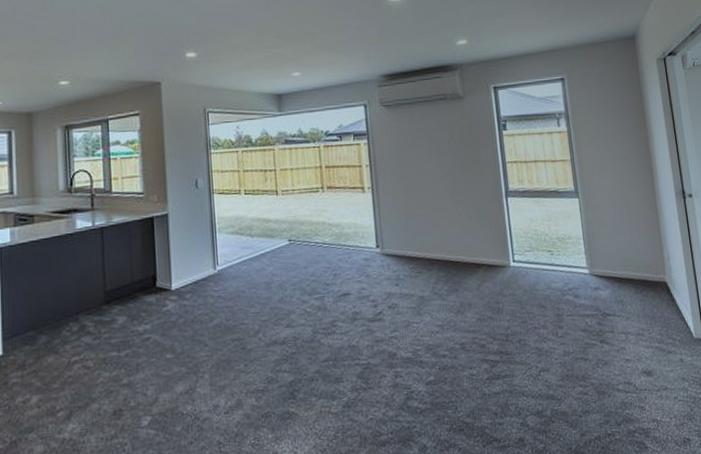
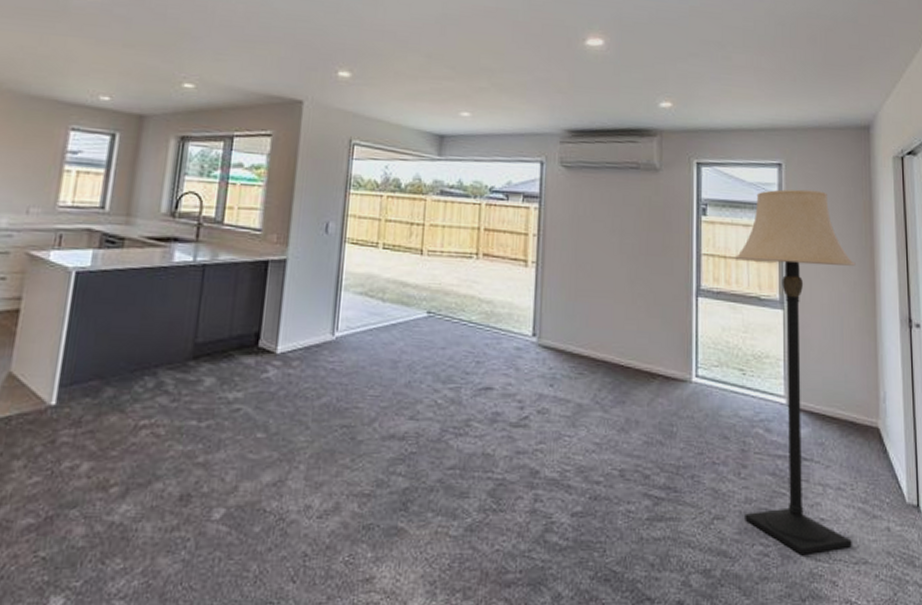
lamp: none [533,96,654,391] -> present [734,189,856,556]

